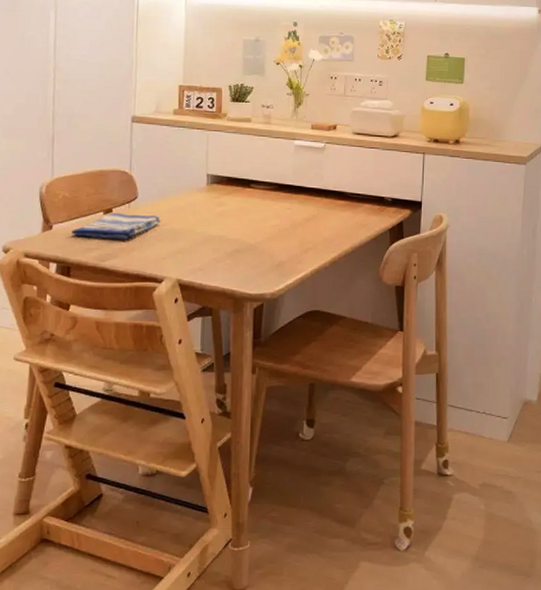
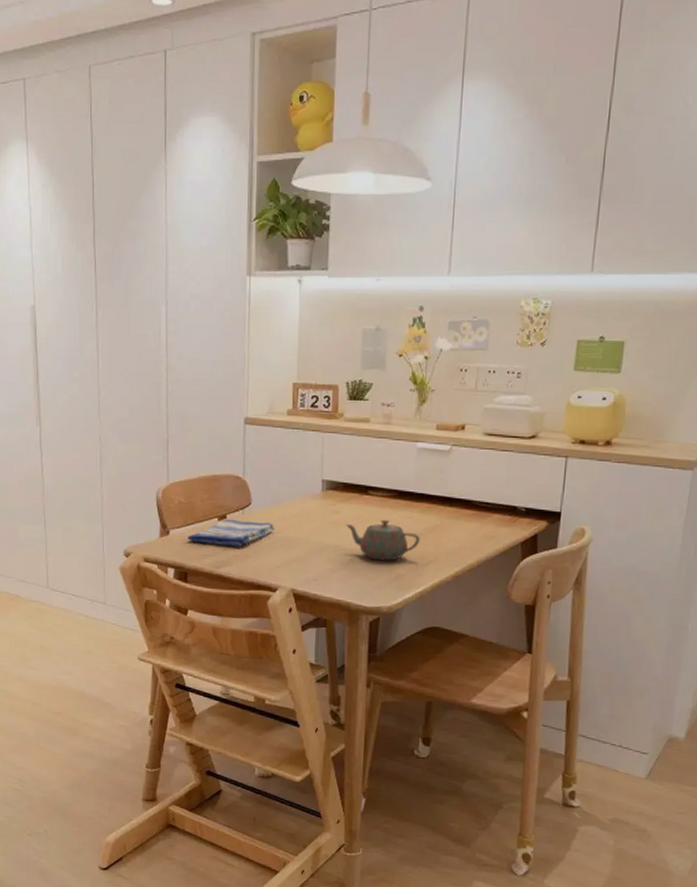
teapot: none [229,210,300,249] -> present [345,519,420,561]

